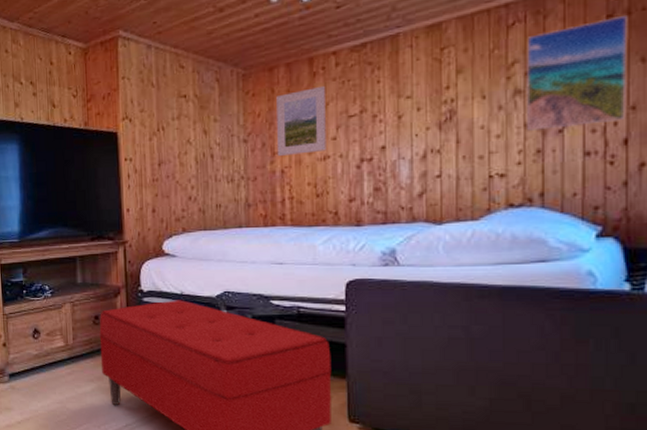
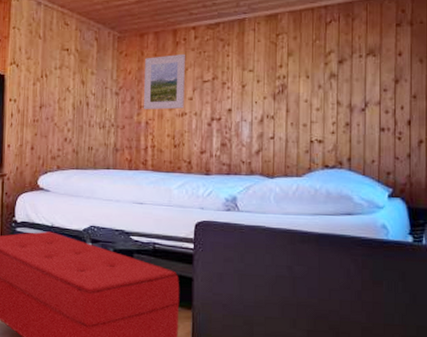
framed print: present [525,16,628,131] -> none [338,26,411,108]

